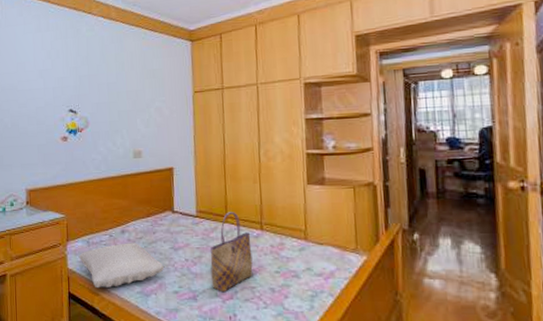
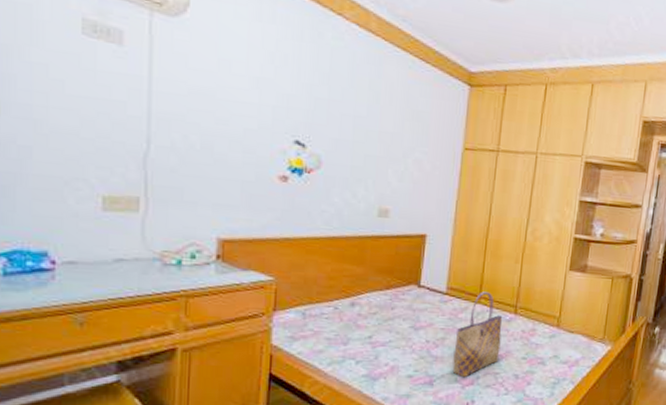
pillow: present [79,243,164,289] -> none [289,317,399,370]

